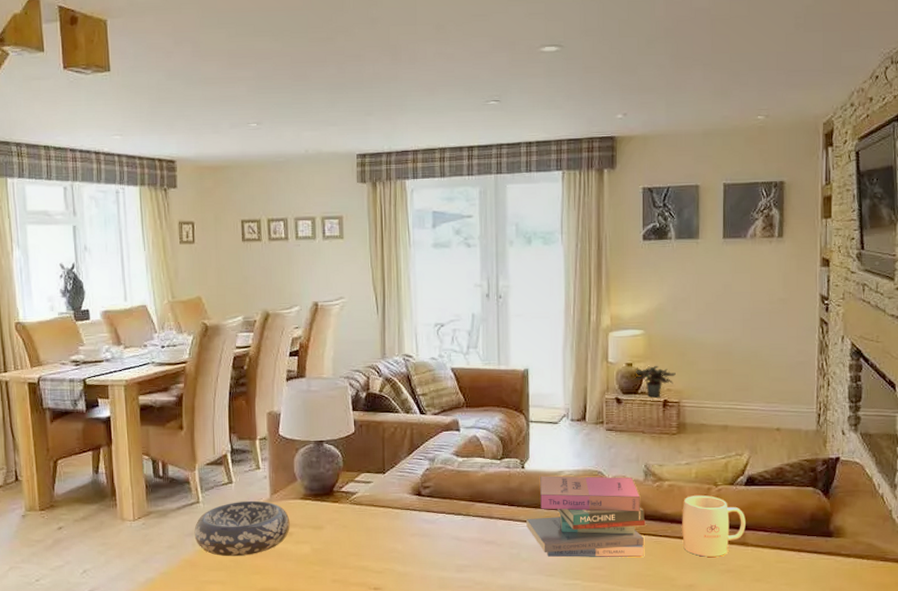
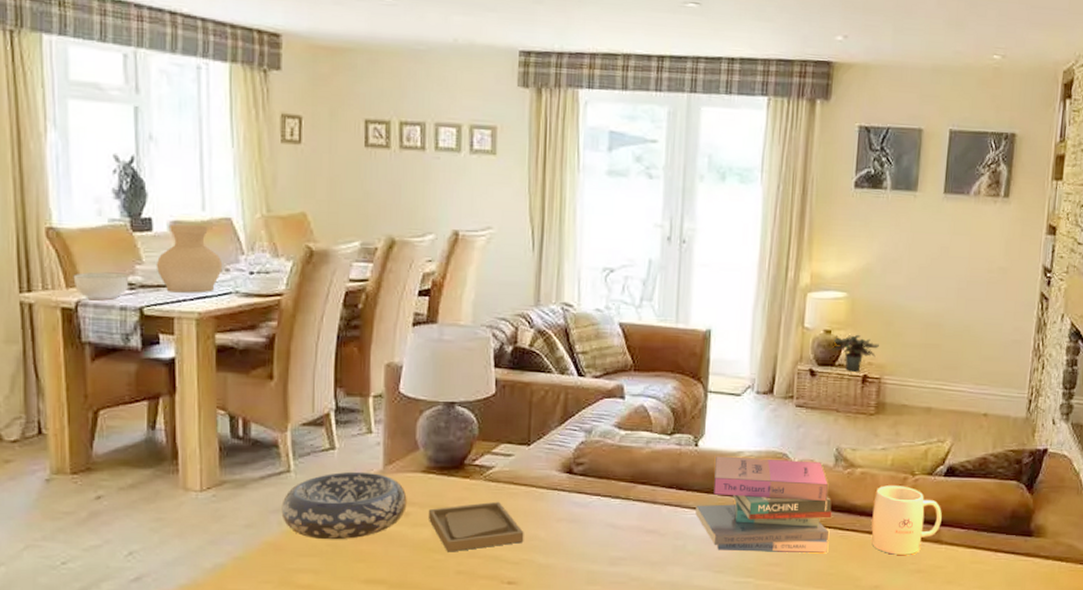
bowl: none [35,353,75,376] -> present [73,272,129,301]
vase: none [93,312,142,366] -> present [156,224,223,294]
tray: none [308,521,385,564] -> present [429,501,524,552]

